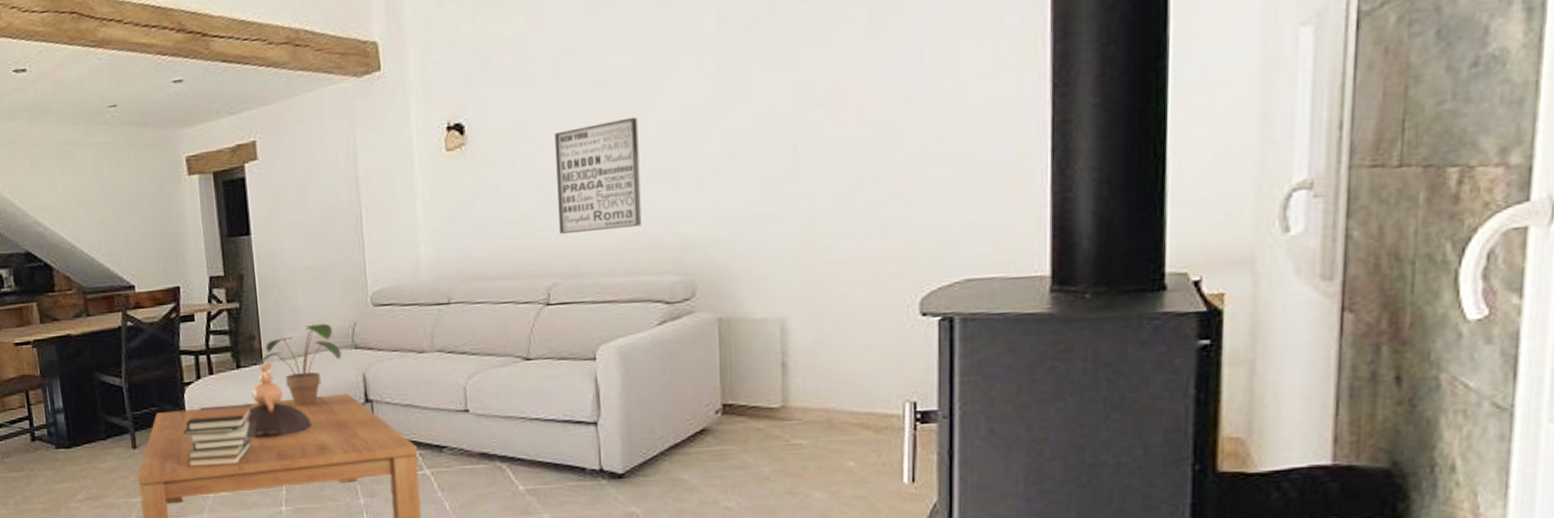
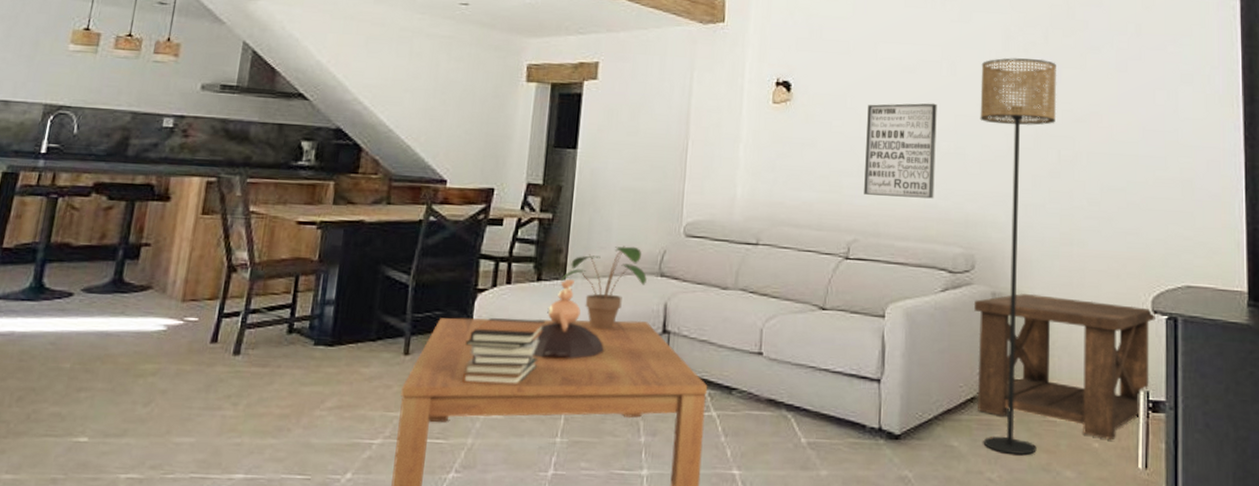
floor lamp: none [689,37,790,481] -> present [980,58,1057,455]
side table: none [697,311,924,458] -> present [973,294,1155,441]

